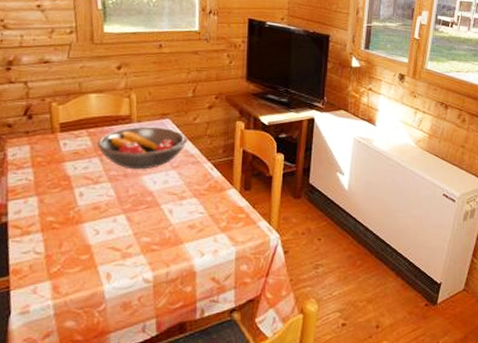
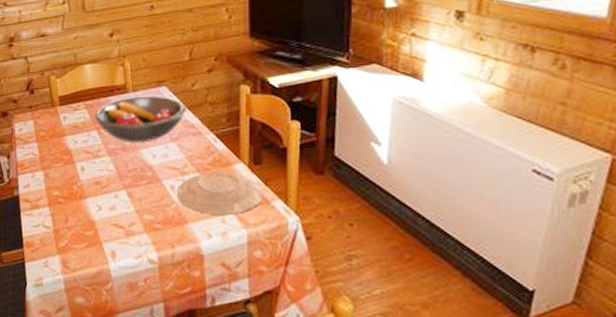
plate: none [175,196,251,235] -> present [177,171,263,215]

